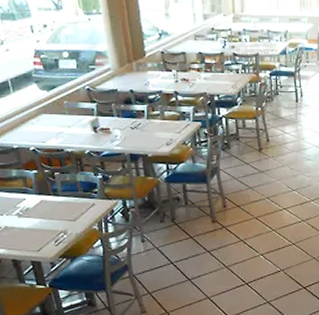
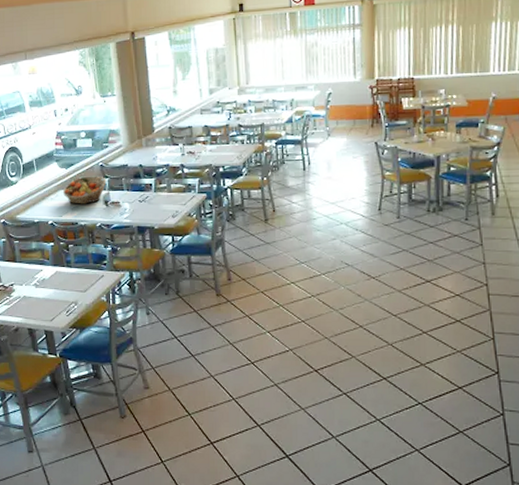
fruit basket: none [44,100,95,130] -> present [62,176,107,204]

